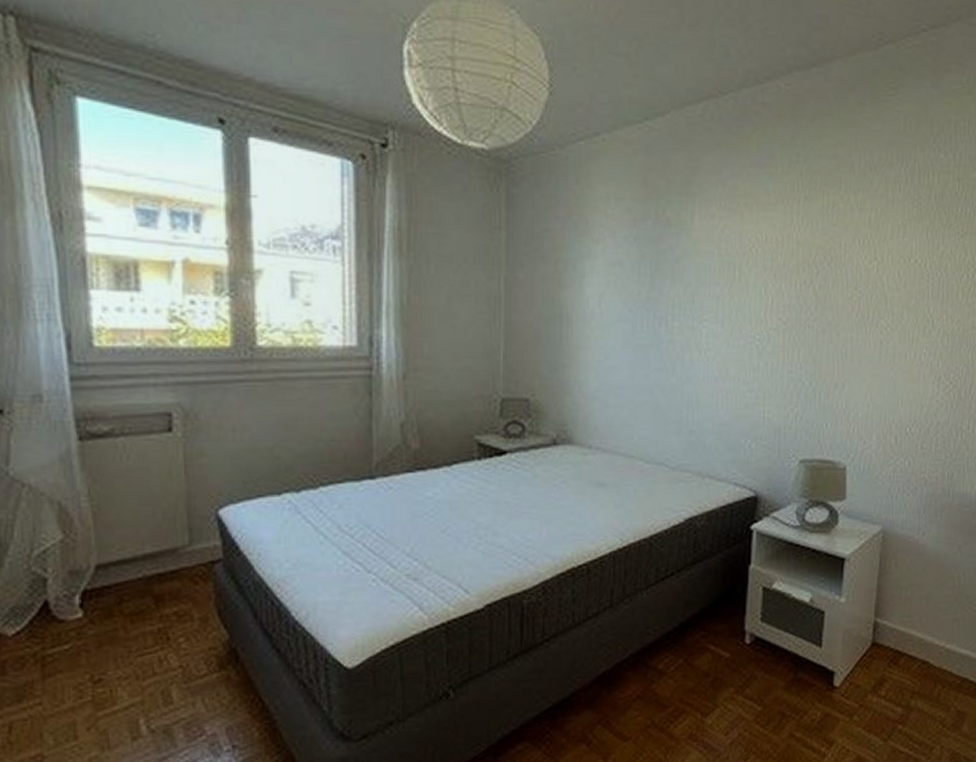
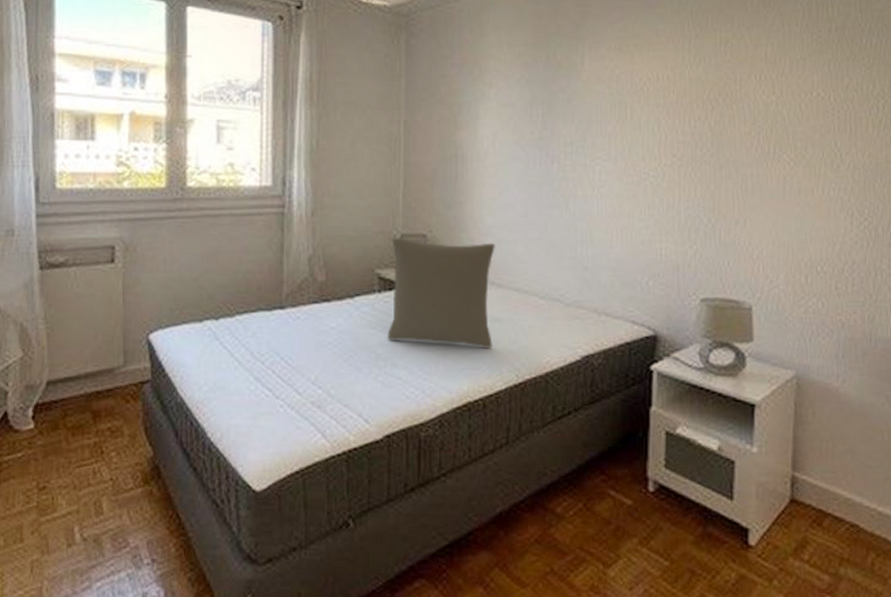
pillow: none [488,402,601,514] -> present [387,237,495,348]

